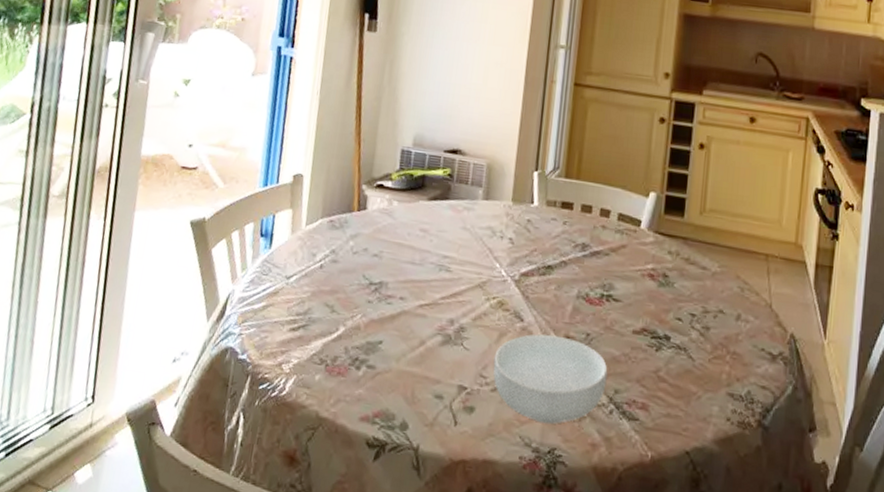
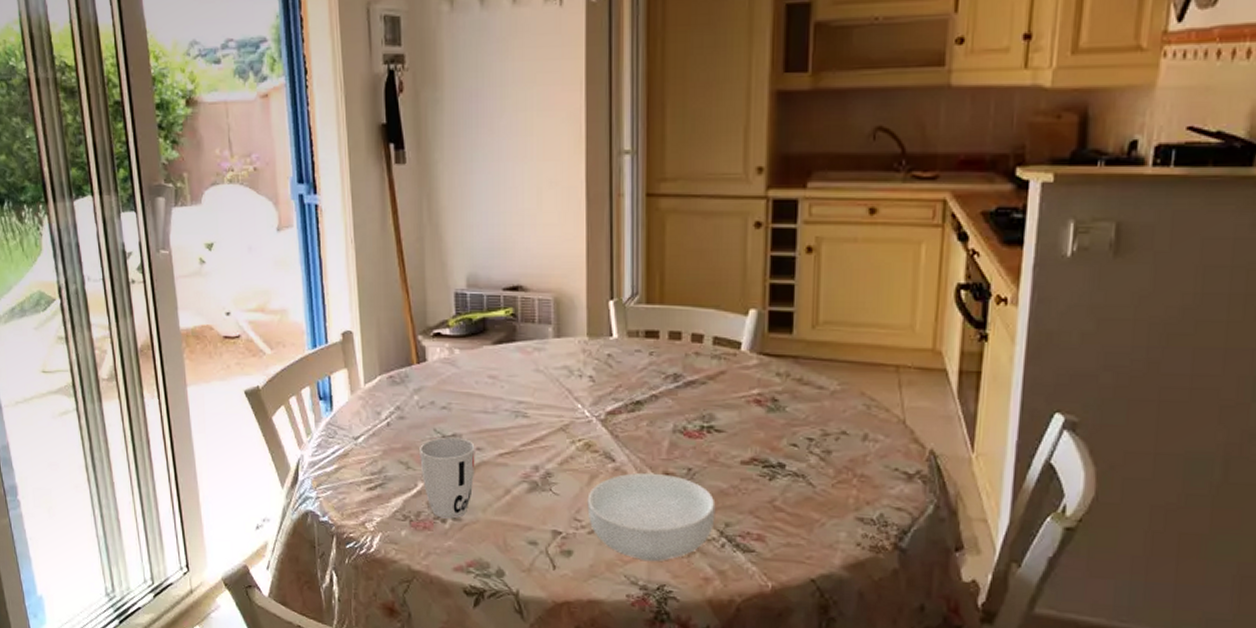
cup: none [344,283,399,366] -> present [420,437,475,519]

